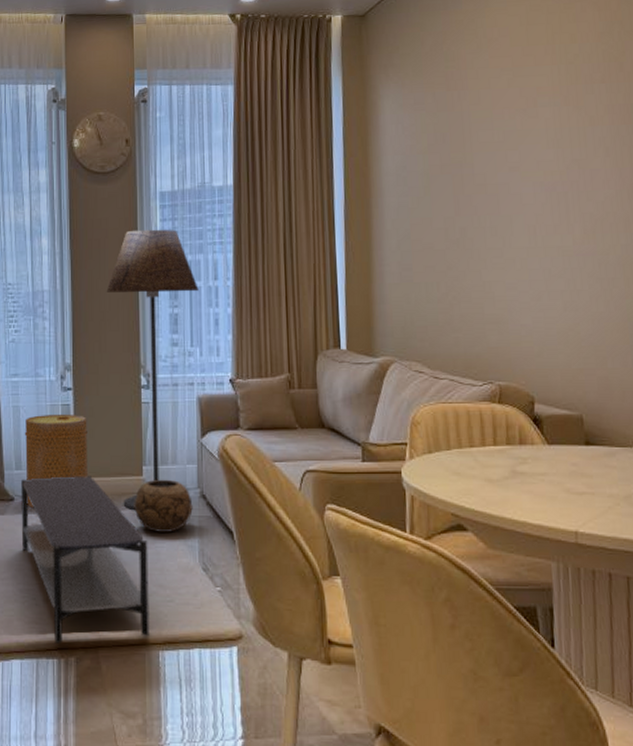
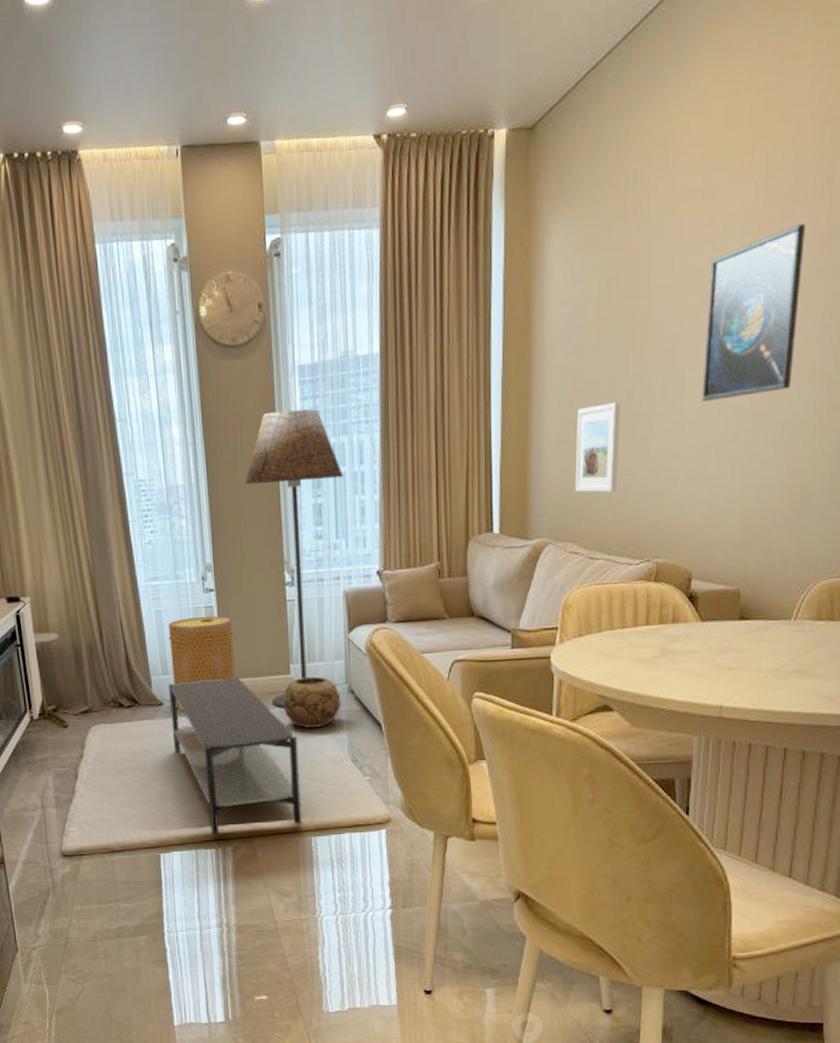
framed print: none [414,238,456,317] -> present [575,402,620,493]
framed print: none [525,99,610,241] -> present [702,223,805,401]

